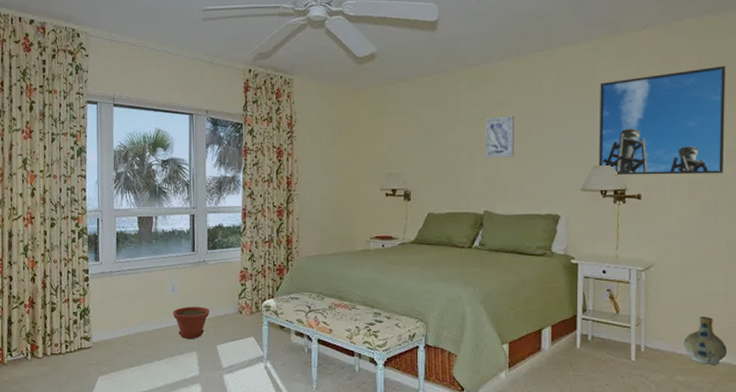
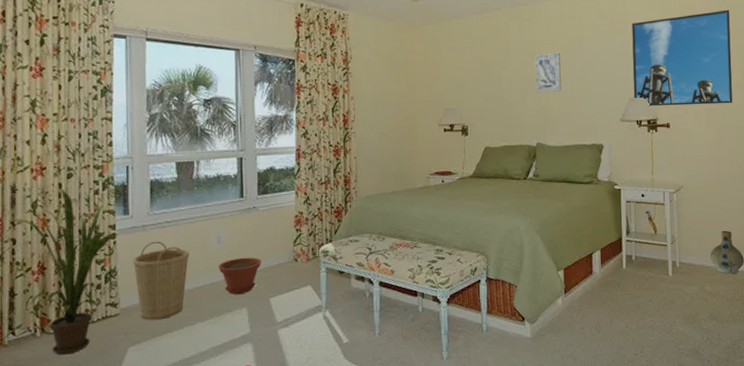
house plant: none [10,235,91,377] -> present [13,188,119,355]
basket: none [102,286,148,355] -> present [133,241,189,320]

